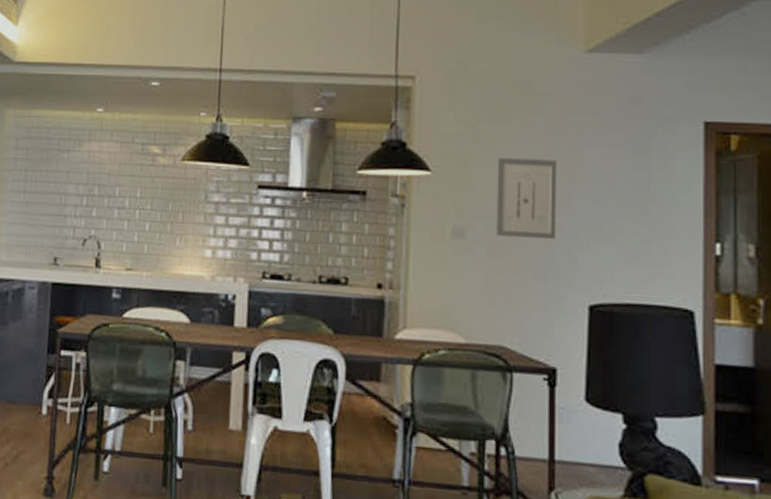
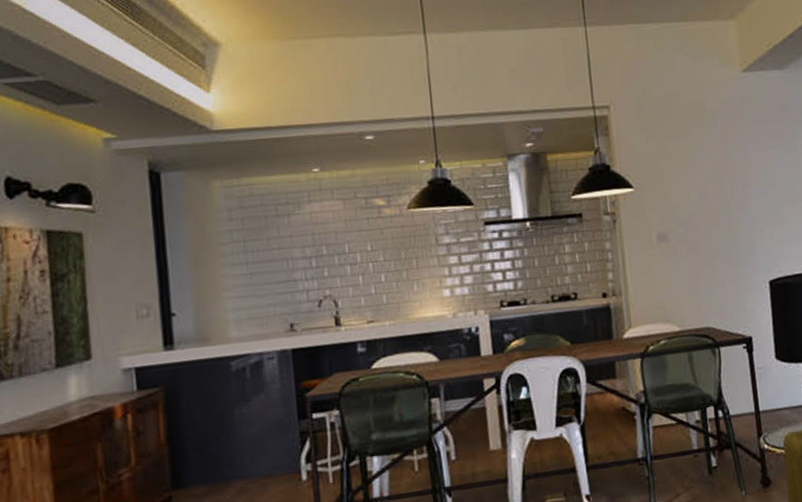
wall art: present [496,158,558,239] -> none [685,165,738,236]

